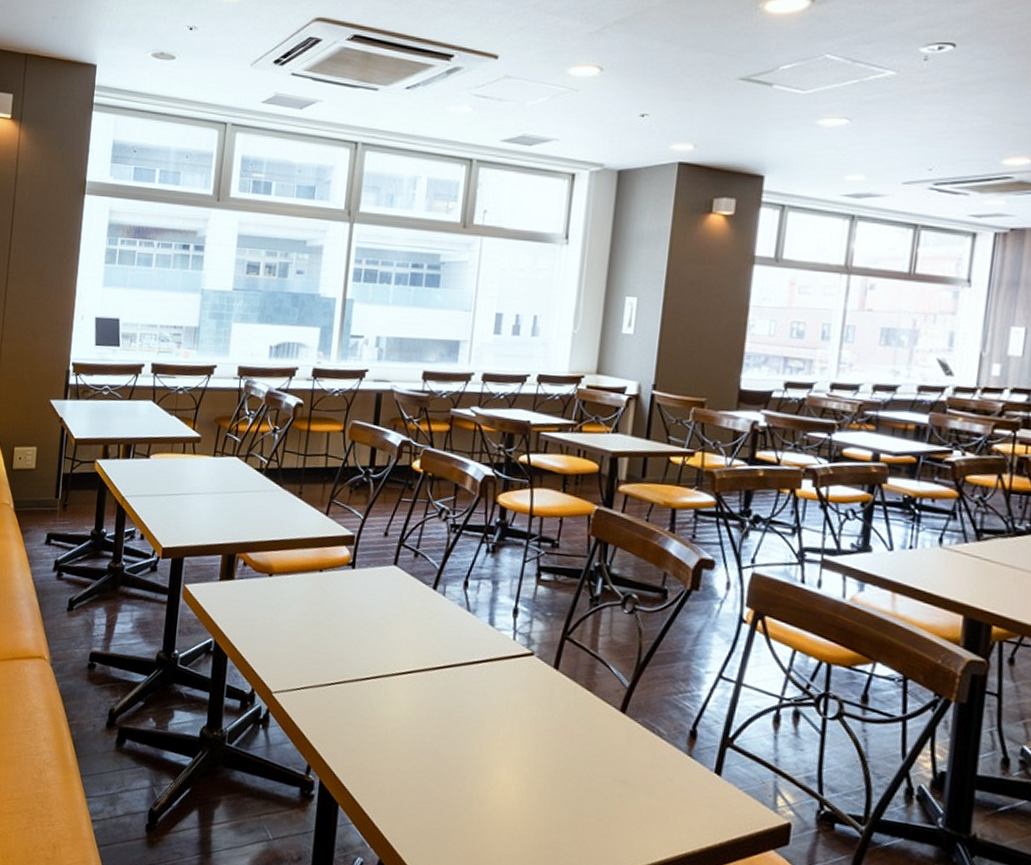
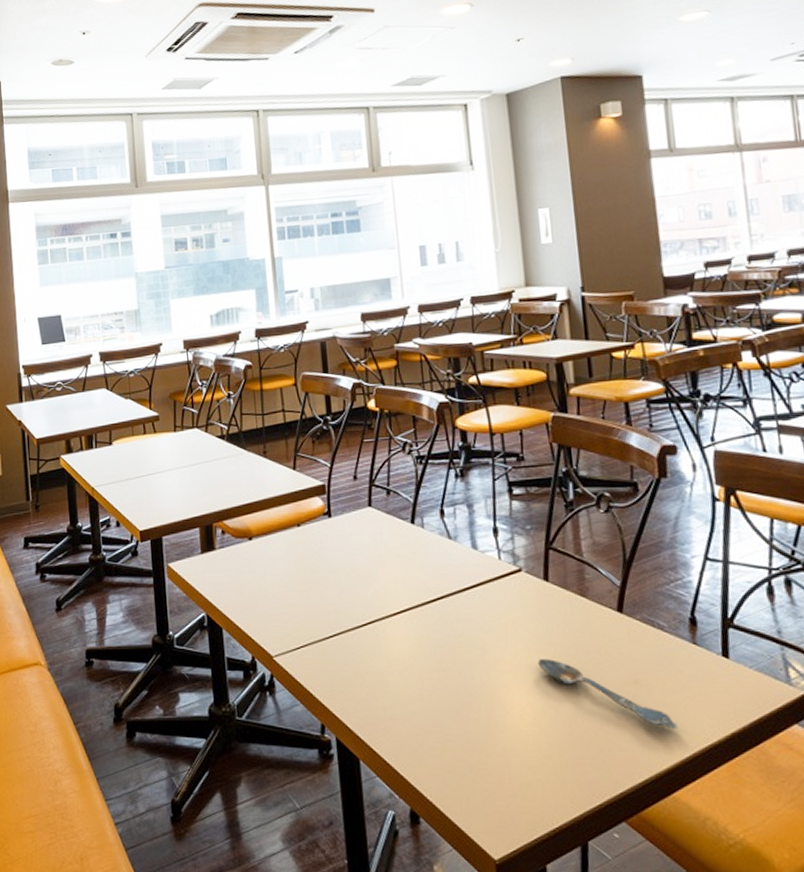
spoon: none [531,743,656,833] -> present [537,659,678,729]

